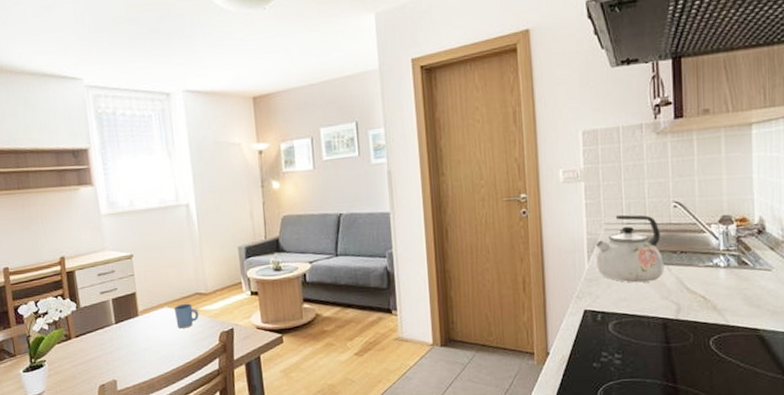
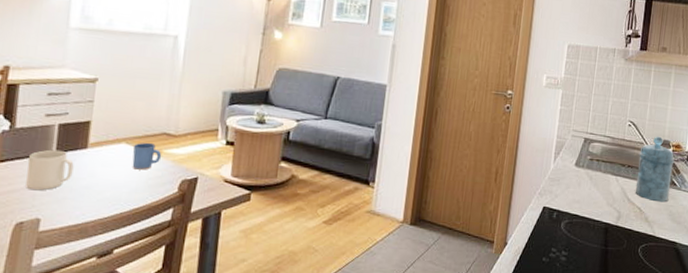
mug: none [96,320,132,357] -> present [26,149,74,191]
kettle: present [595,214,665,283] -> none [560,124,615,189]
canister: none [691,212,741,287] -> present [635,136,675,203]

